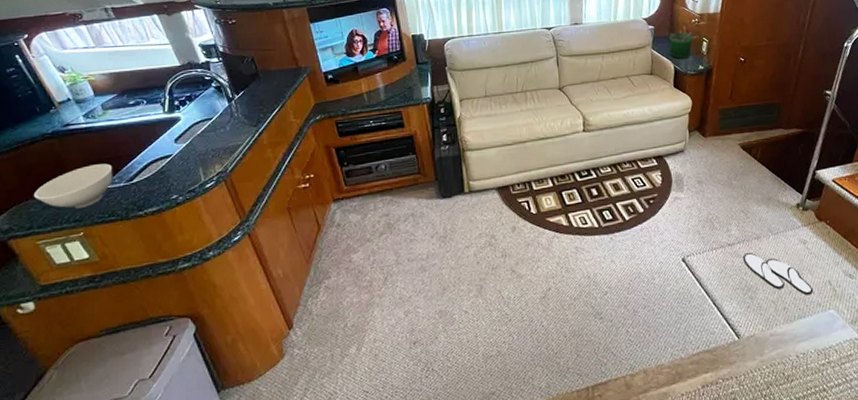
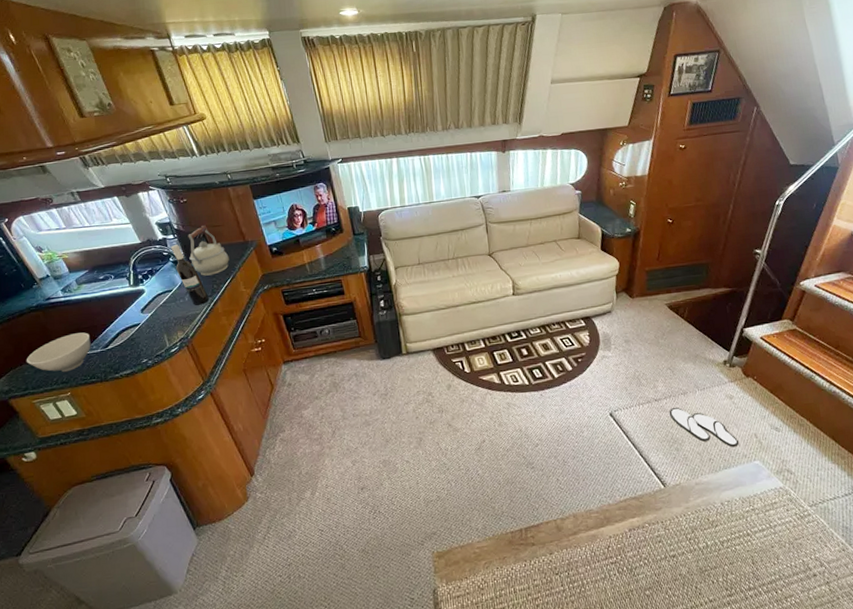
wine bottle: none [214,69,254,136] -> present [171,245,210,305]
kettle: none [234,49,279,104] -> present [188,225,229,276]
planter: present [667,29,699,59] -> none [594,193,627,223]

